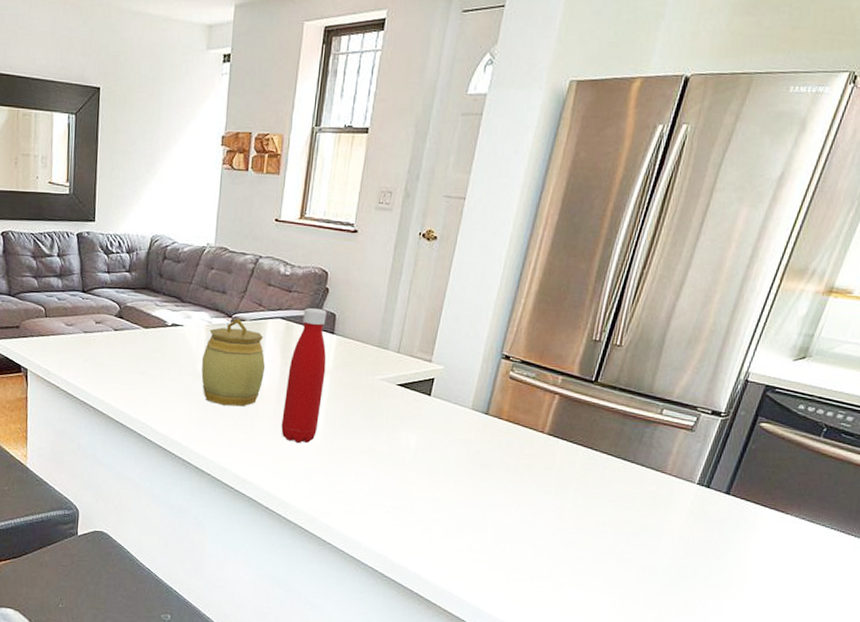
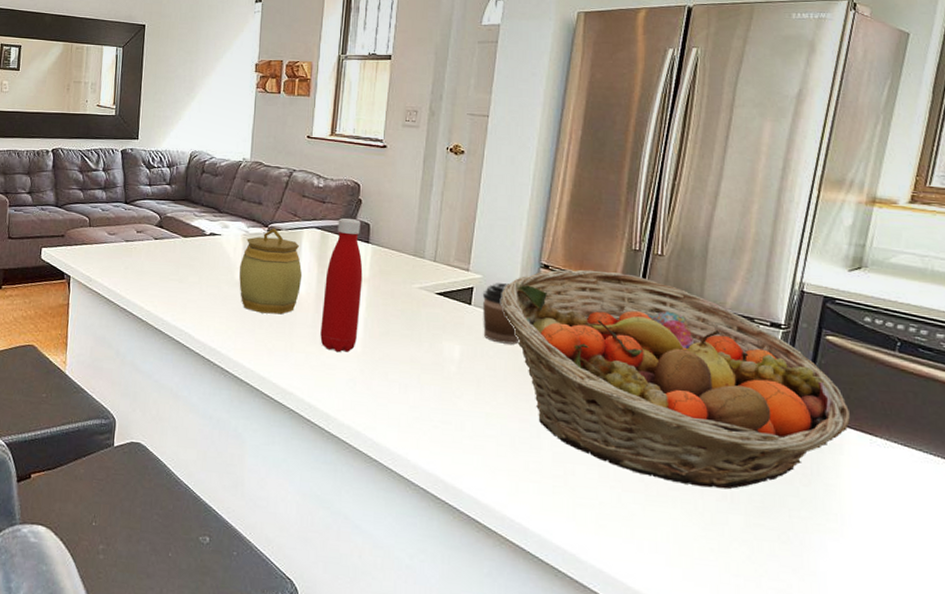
coffee cup: none [440,374,475,434] -> present [482,283,520,345]
fruit basket: none [459,360,769,563] -> present [501,269,850,490]

